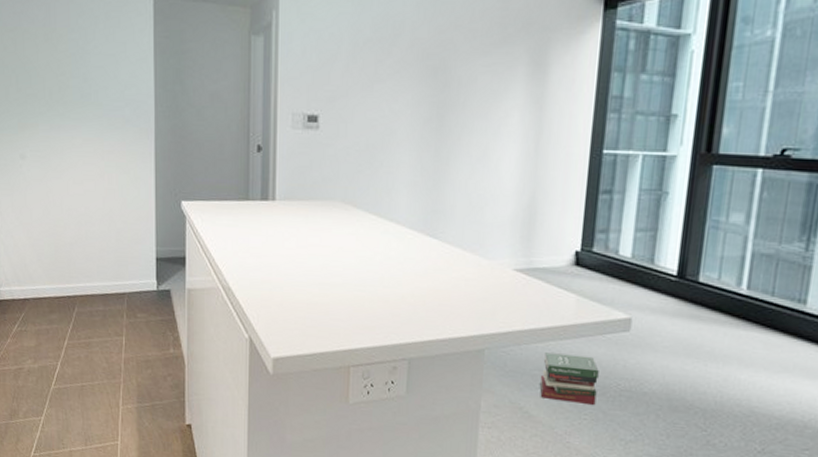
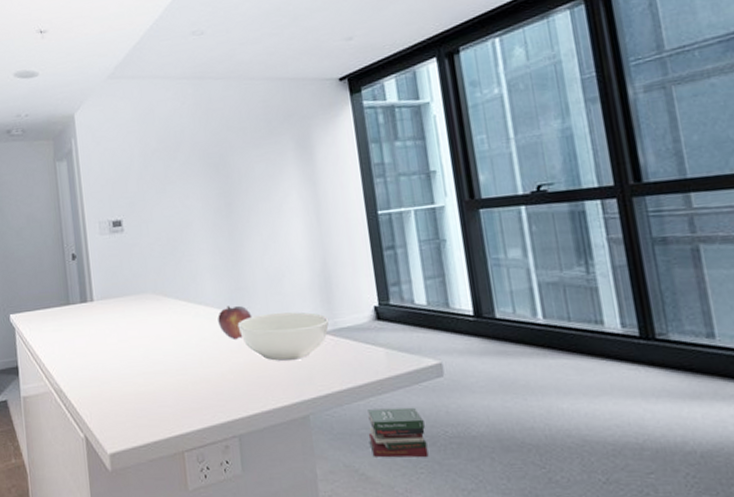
fruit: none [407,227,445,264] -> present [218,305,253,341]
bowl: none [427,241,526,294] -> present [237,312,329,362]

